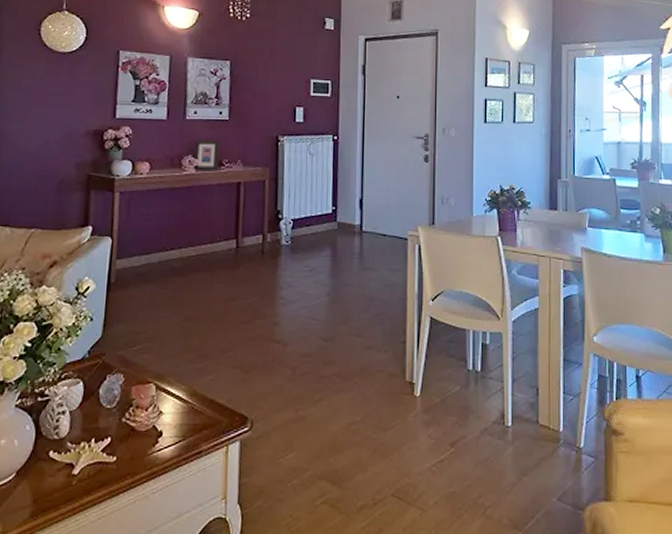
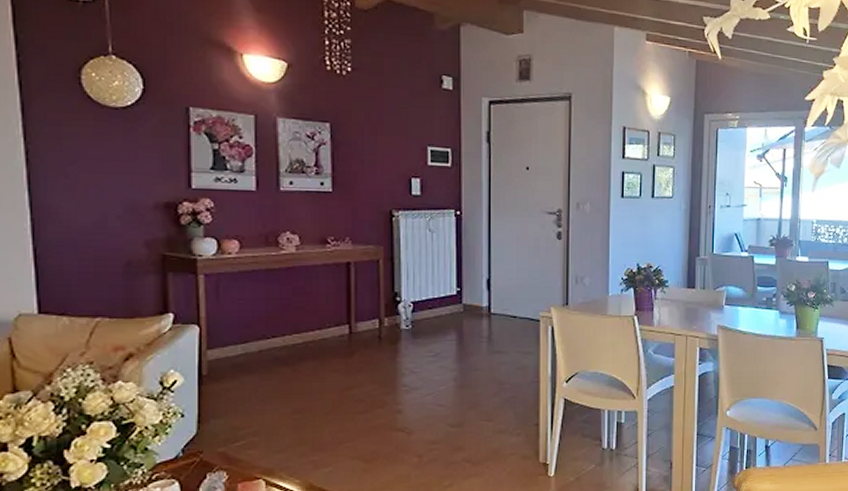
picture frame: present [194,140,220,170] -> none [294,215,324,249]

